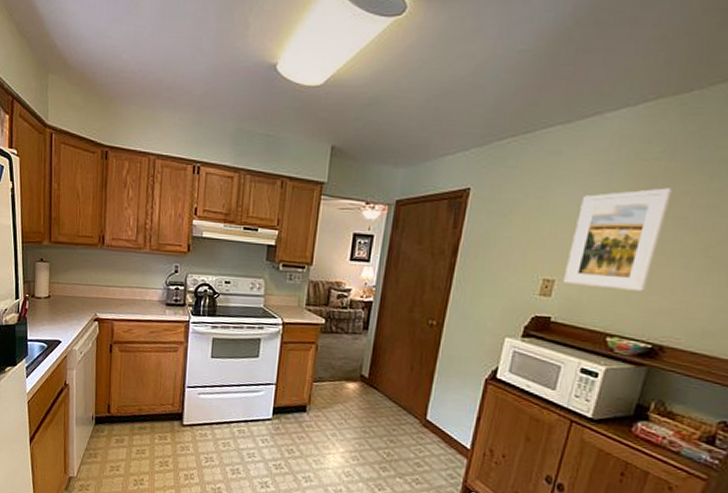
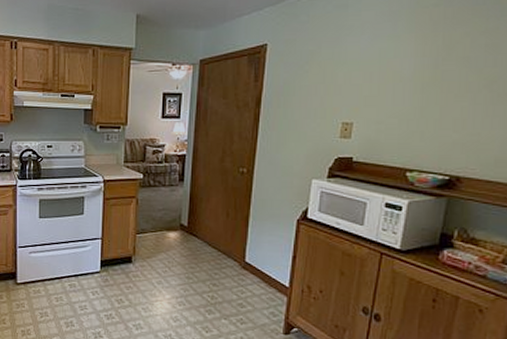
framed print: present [562,187,672,291] -> none [360,30,453,128]

